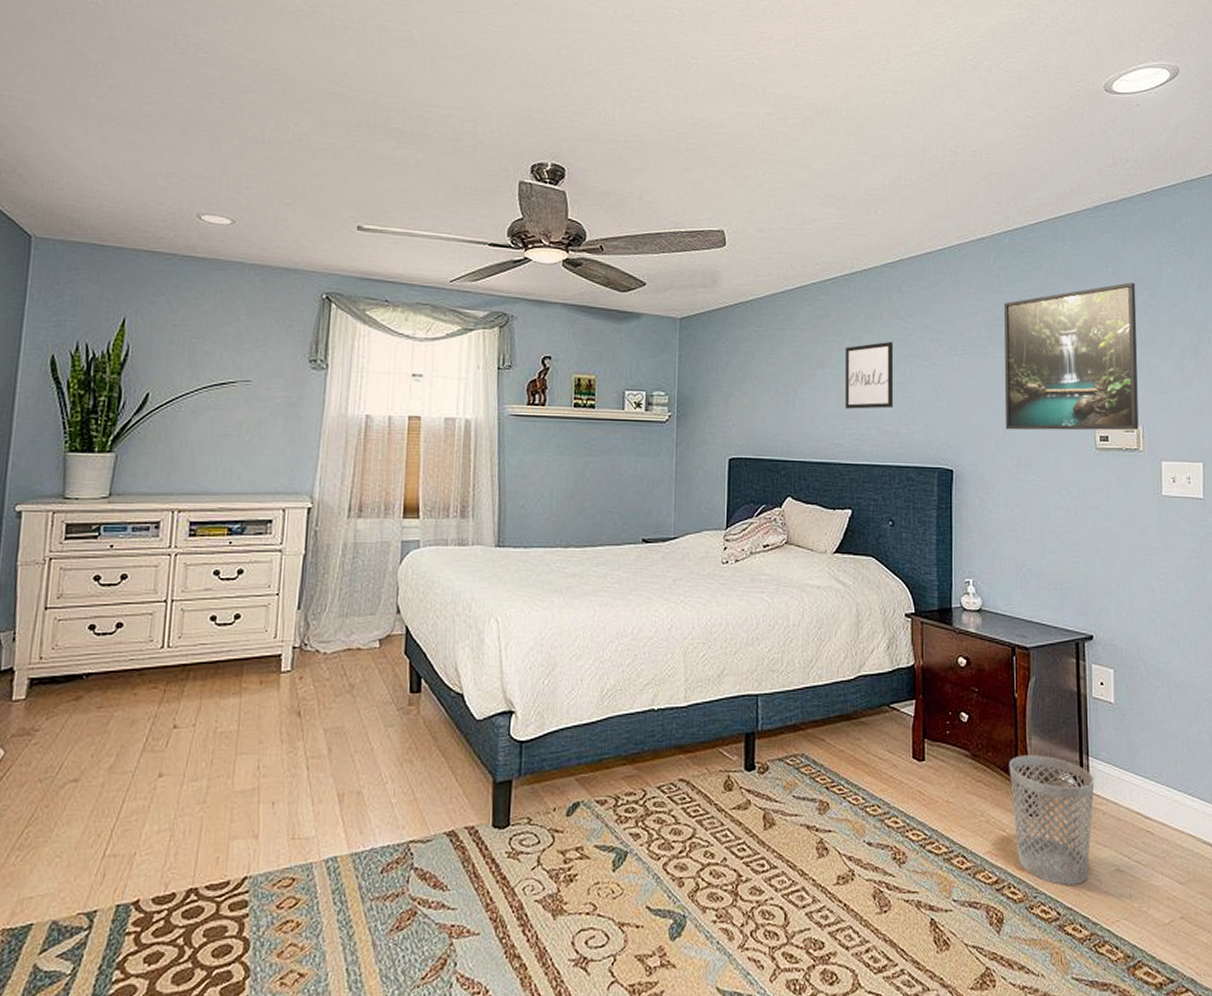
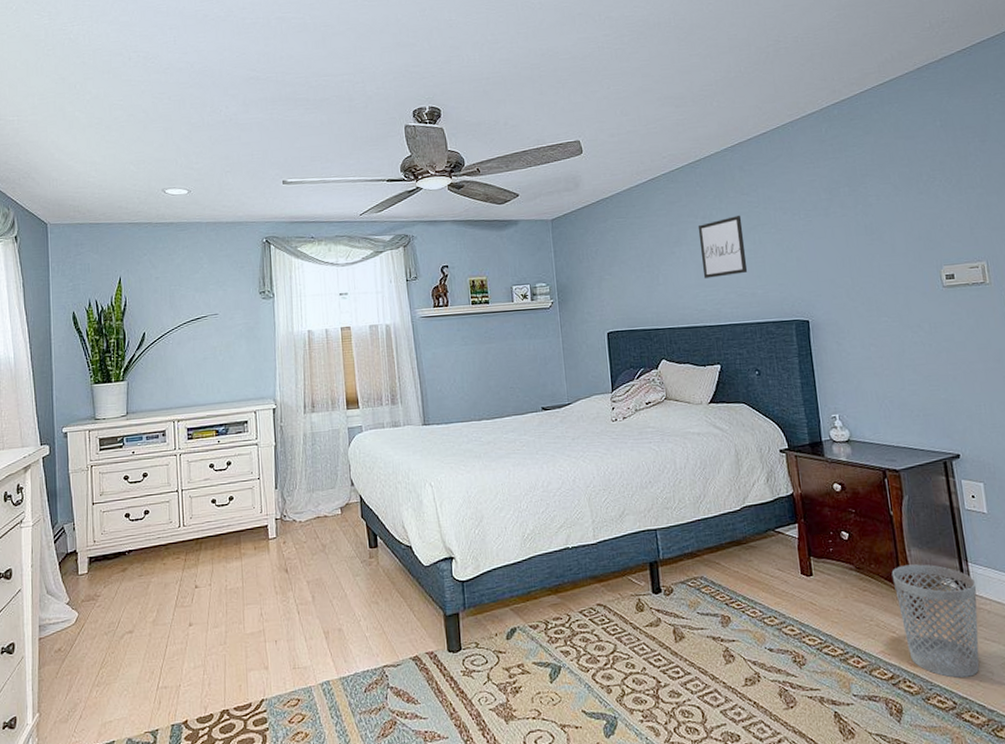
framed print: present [1004,282,1139,431] -> none [840,132,983,280]

